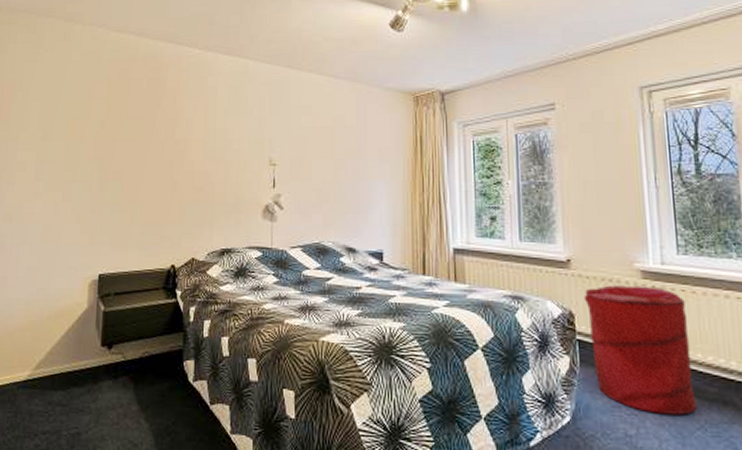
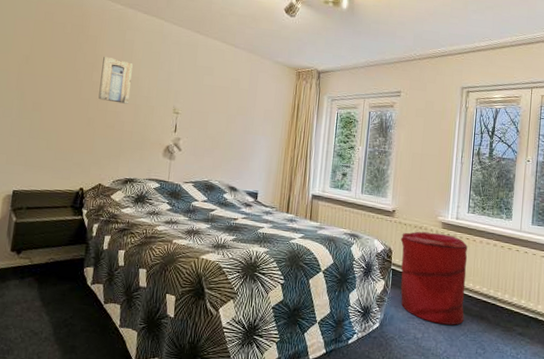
wall art: none [183,109,218,161] -> present [98,56,133,104]

